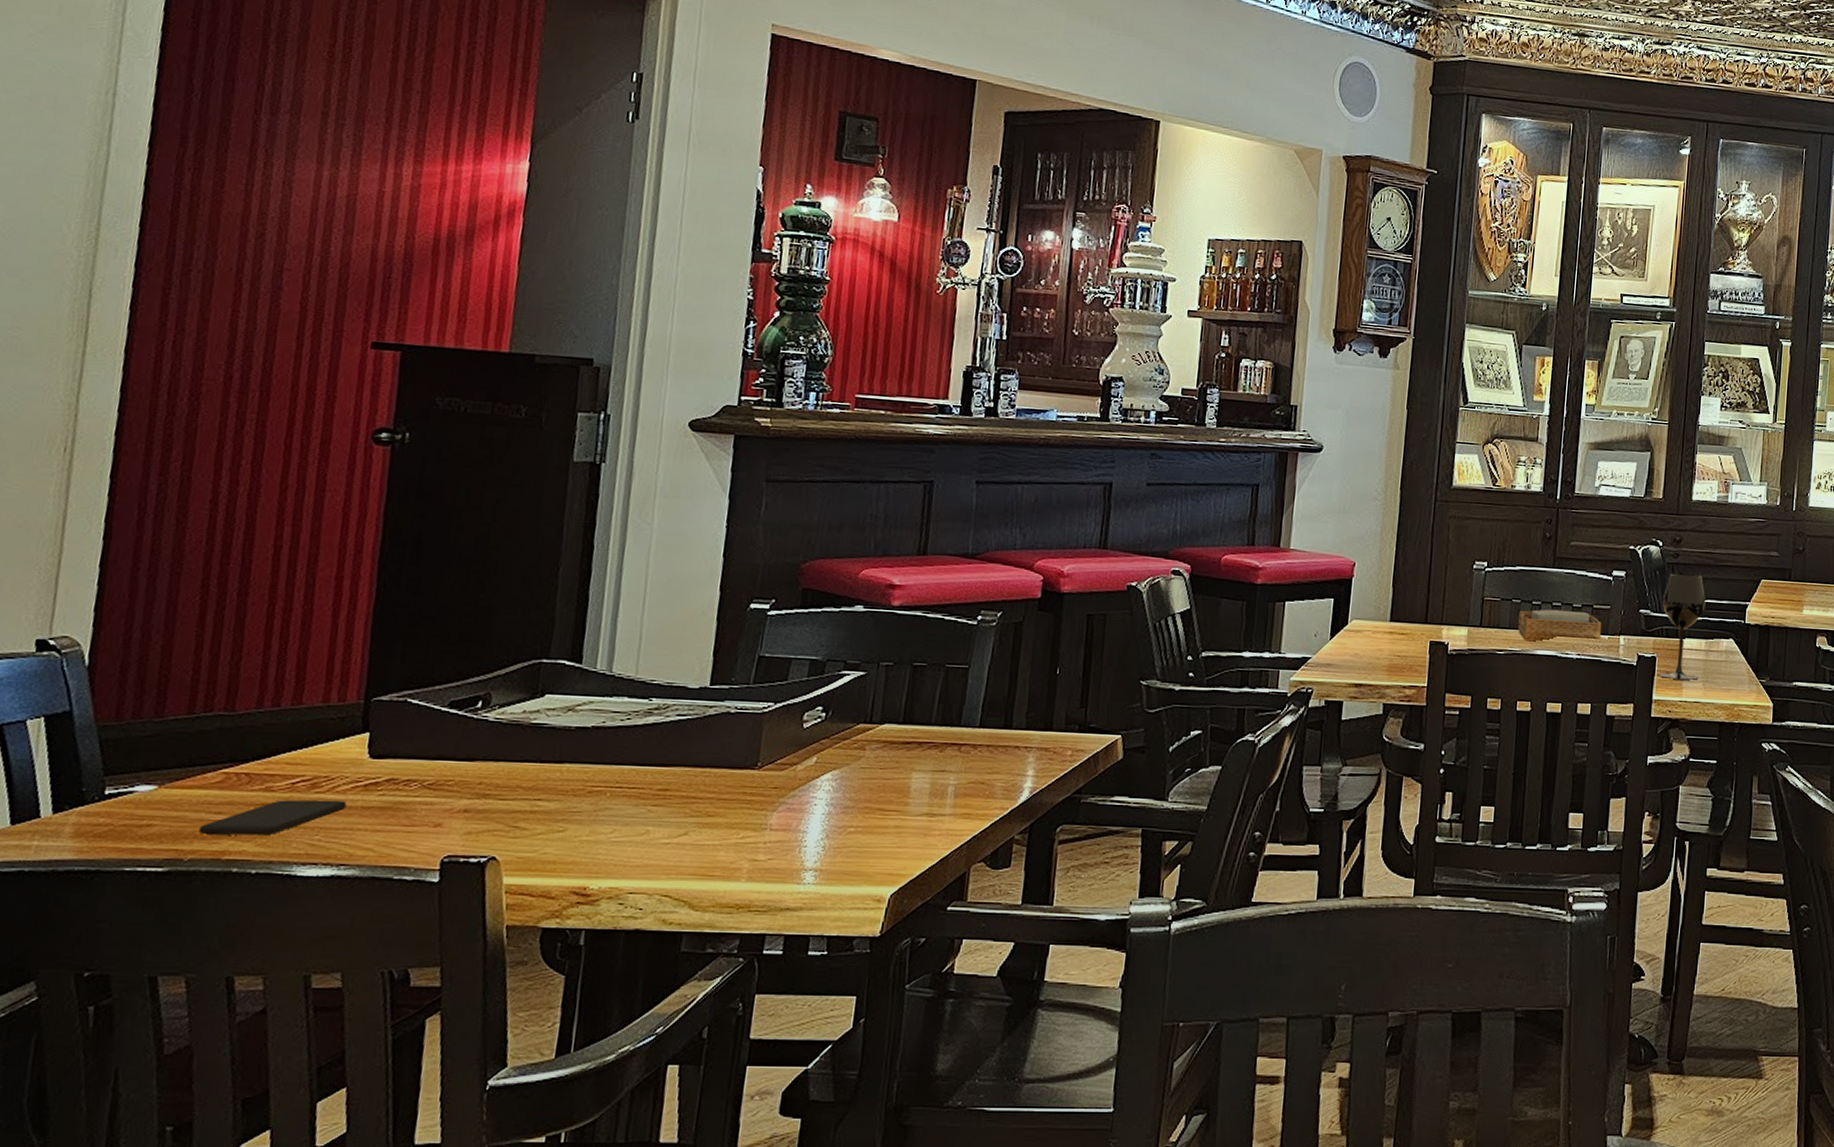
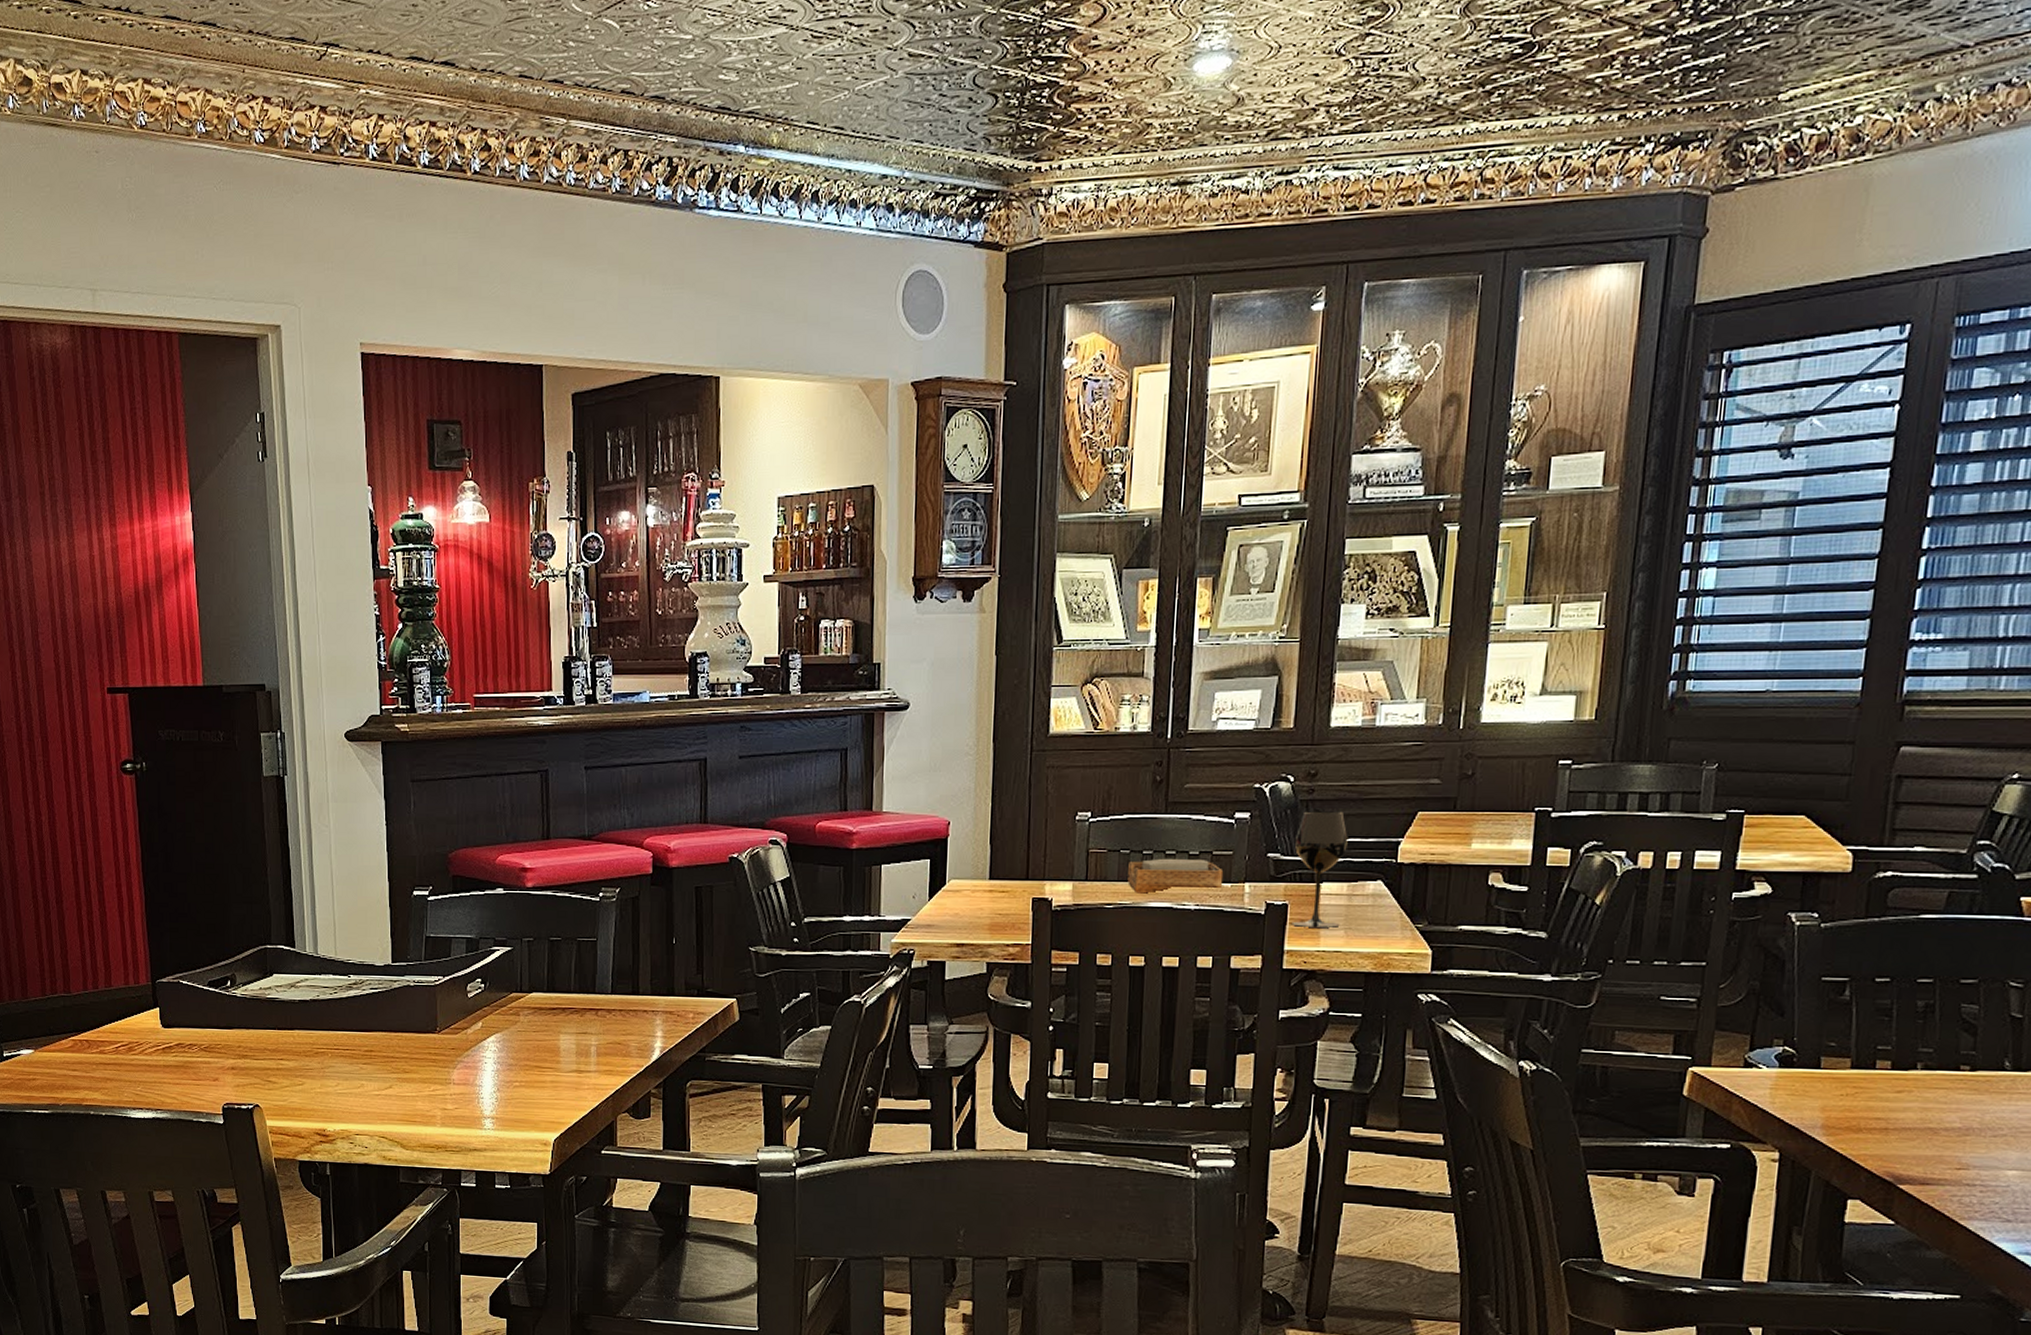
mobile phone: present [198,799,347,836] -> none [64,1060,154,1087]

